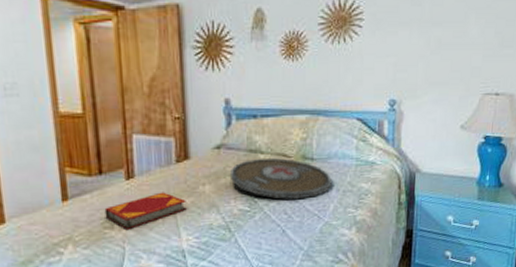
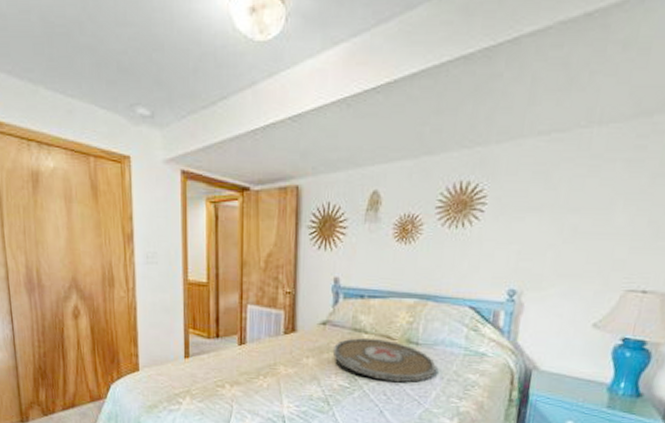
hardback book: present [104,192,187,229] -> none [218,360,290,390]

